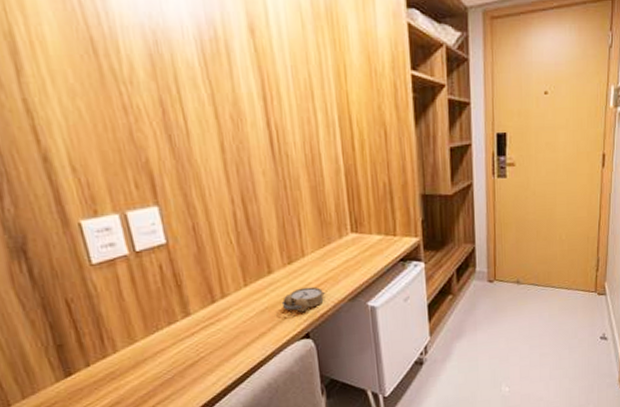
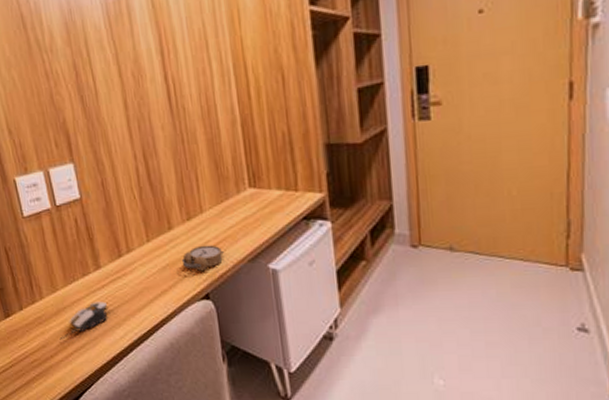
computer mouse: none [138,349,199,394] -> present [60,301,108,340]

